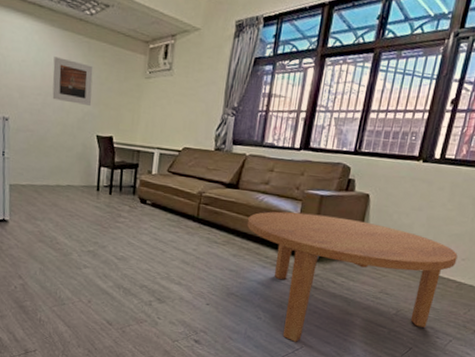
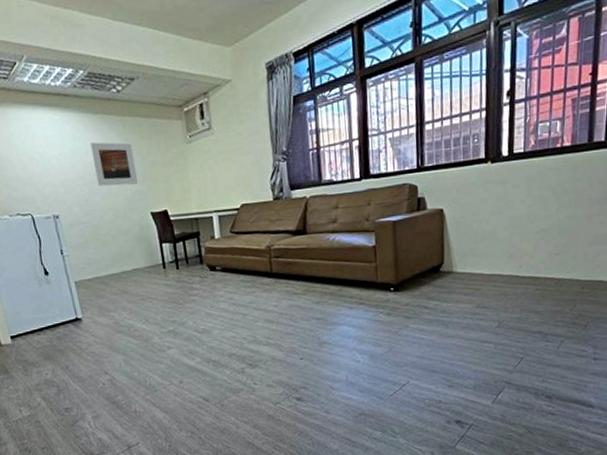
coffee table: present [247,211,458,342] -> none [324,238,550,378]

